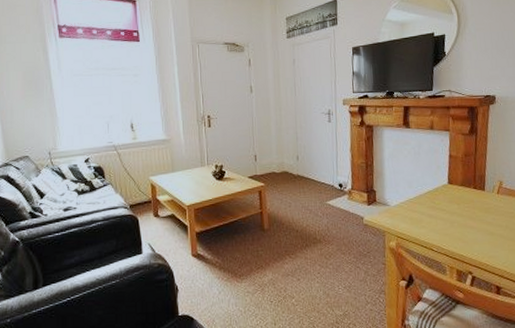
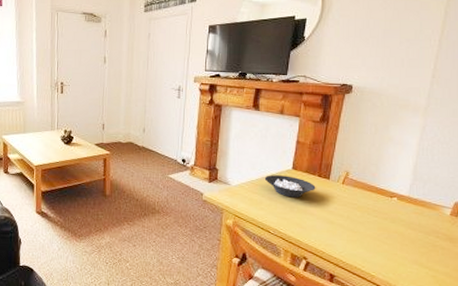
cereal bowl: none [422,191,473,213] -> present [264,175,316,198]

